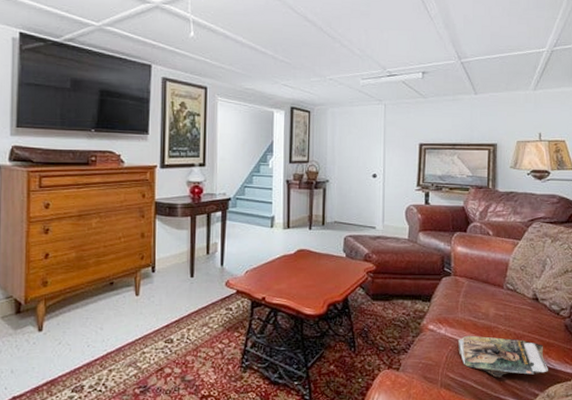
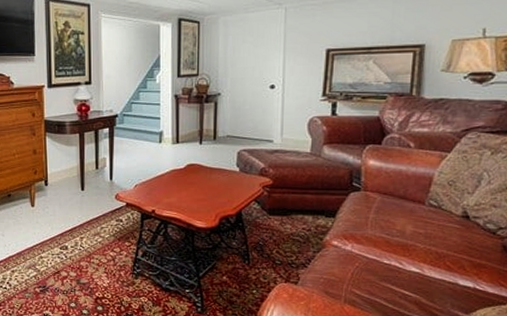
magazine: present [457,335,548,378] -> none [366,252,477,297]

